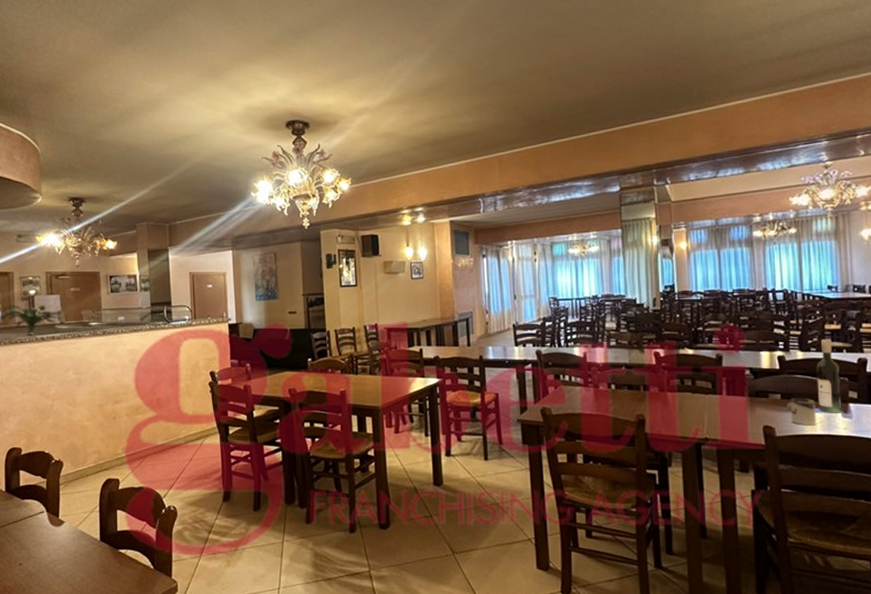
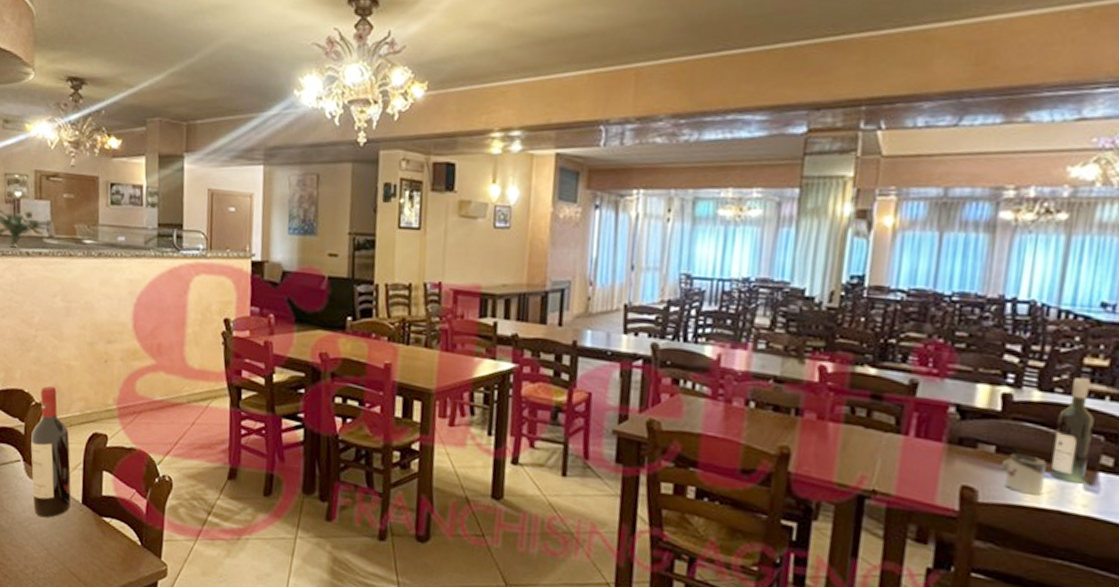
wine bottle: none [53,445,91,558] -> present [31,386,72,518]

